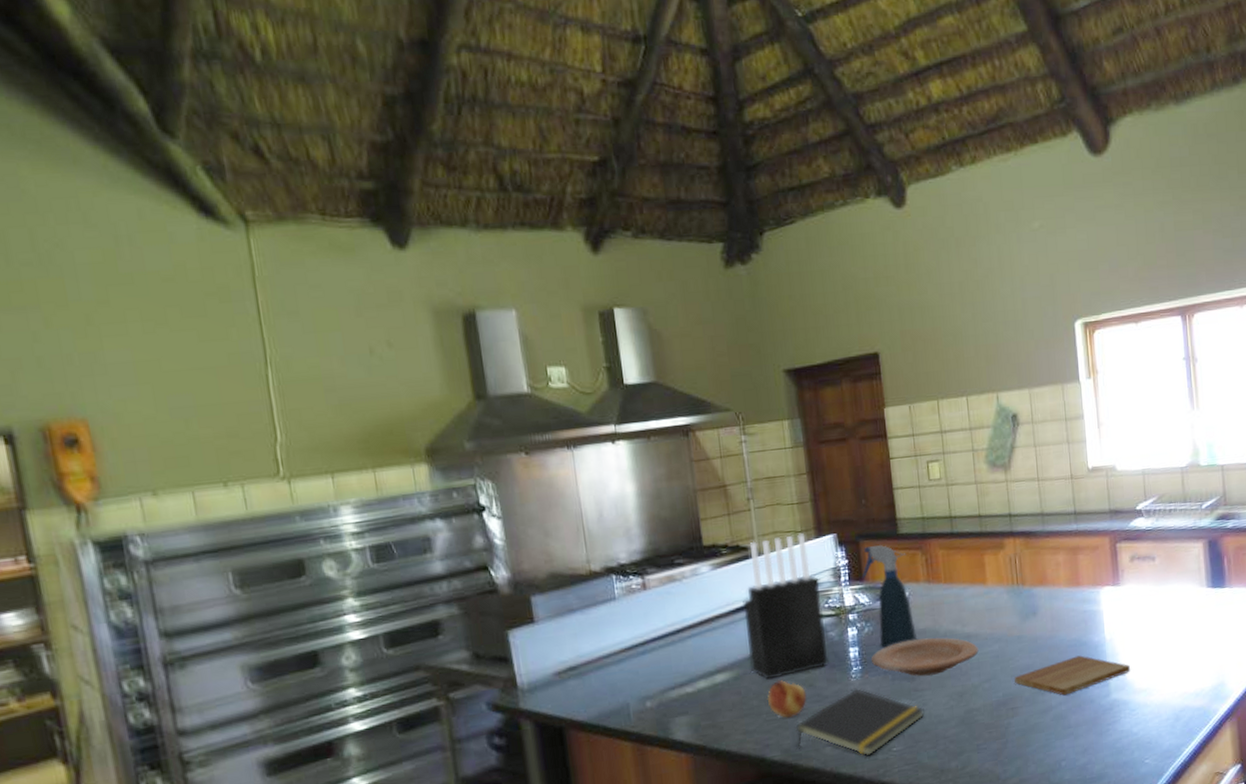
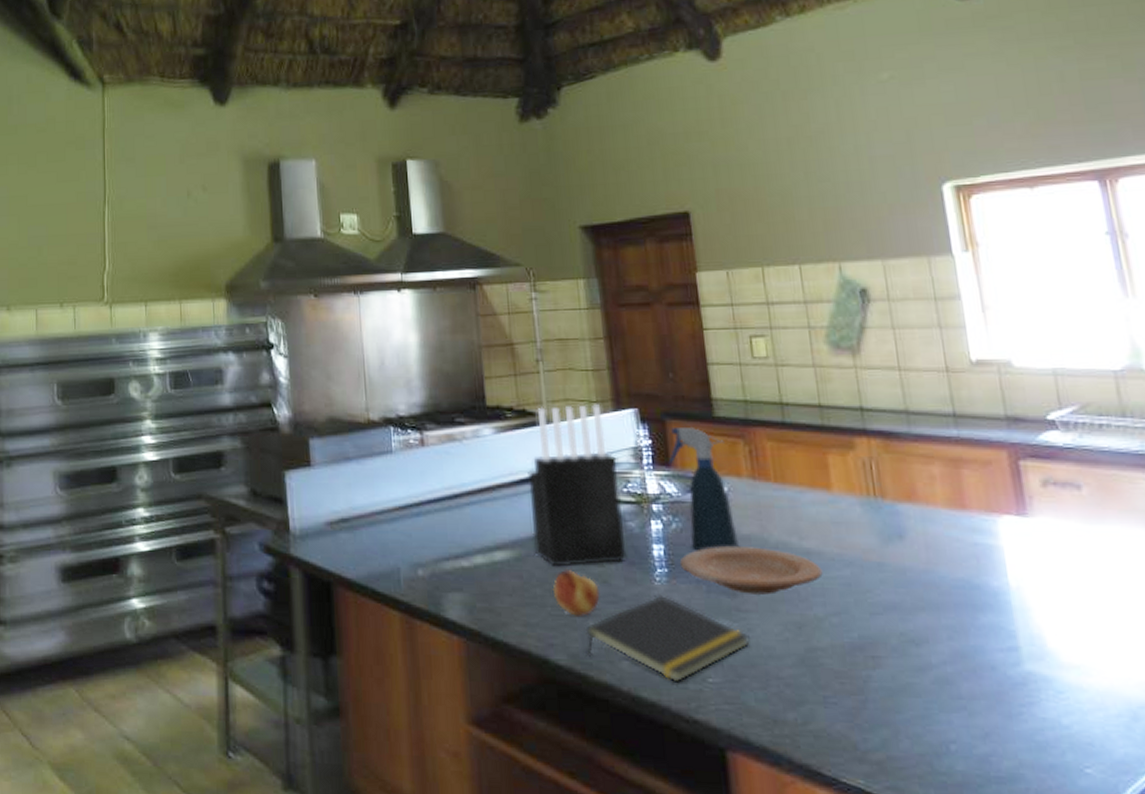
cutting board: present [1014,655,1130,696] -> none [875,602,1052,653]

